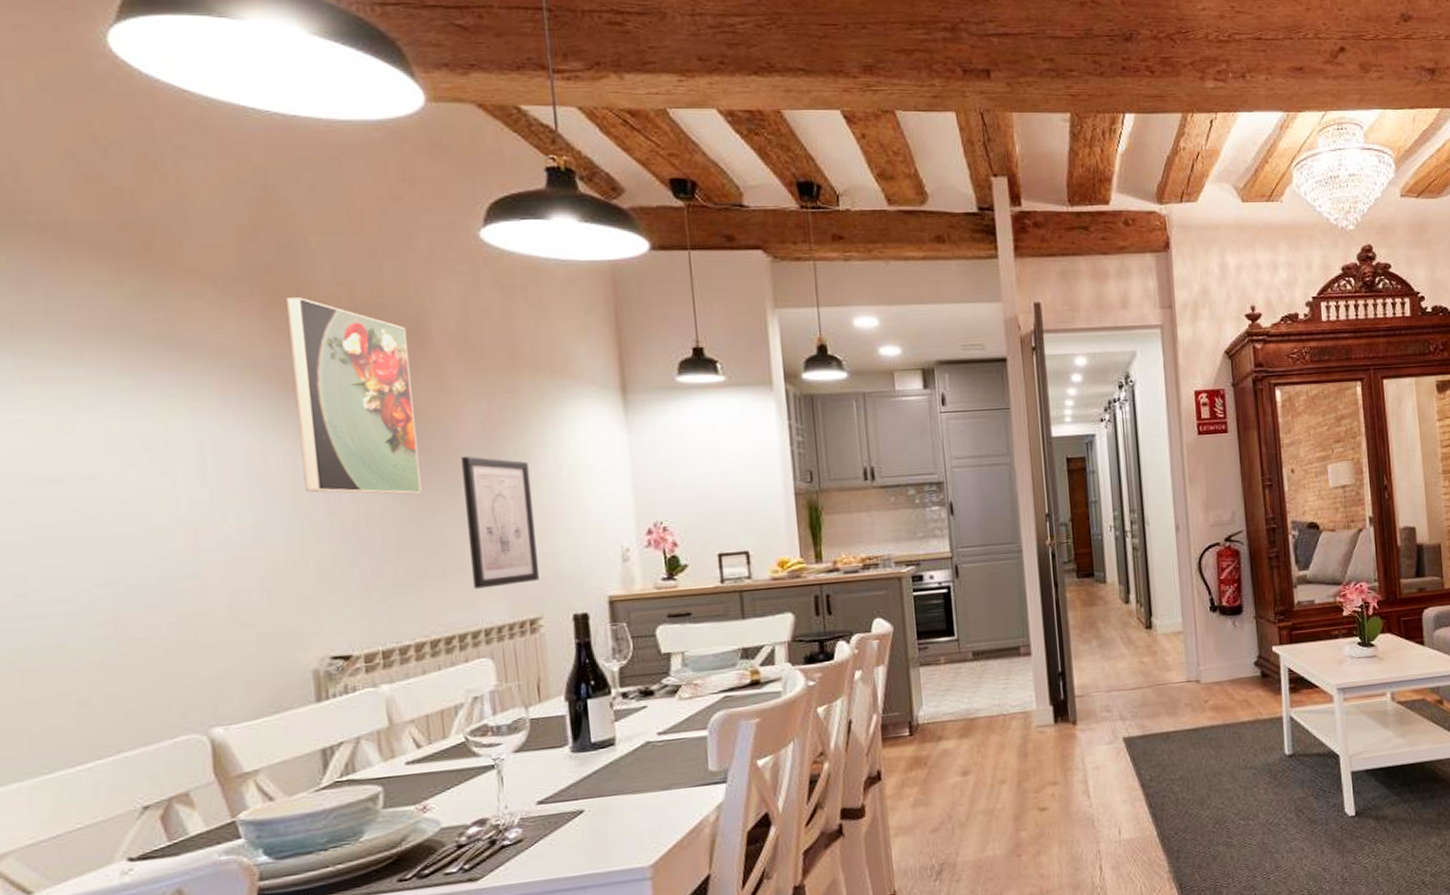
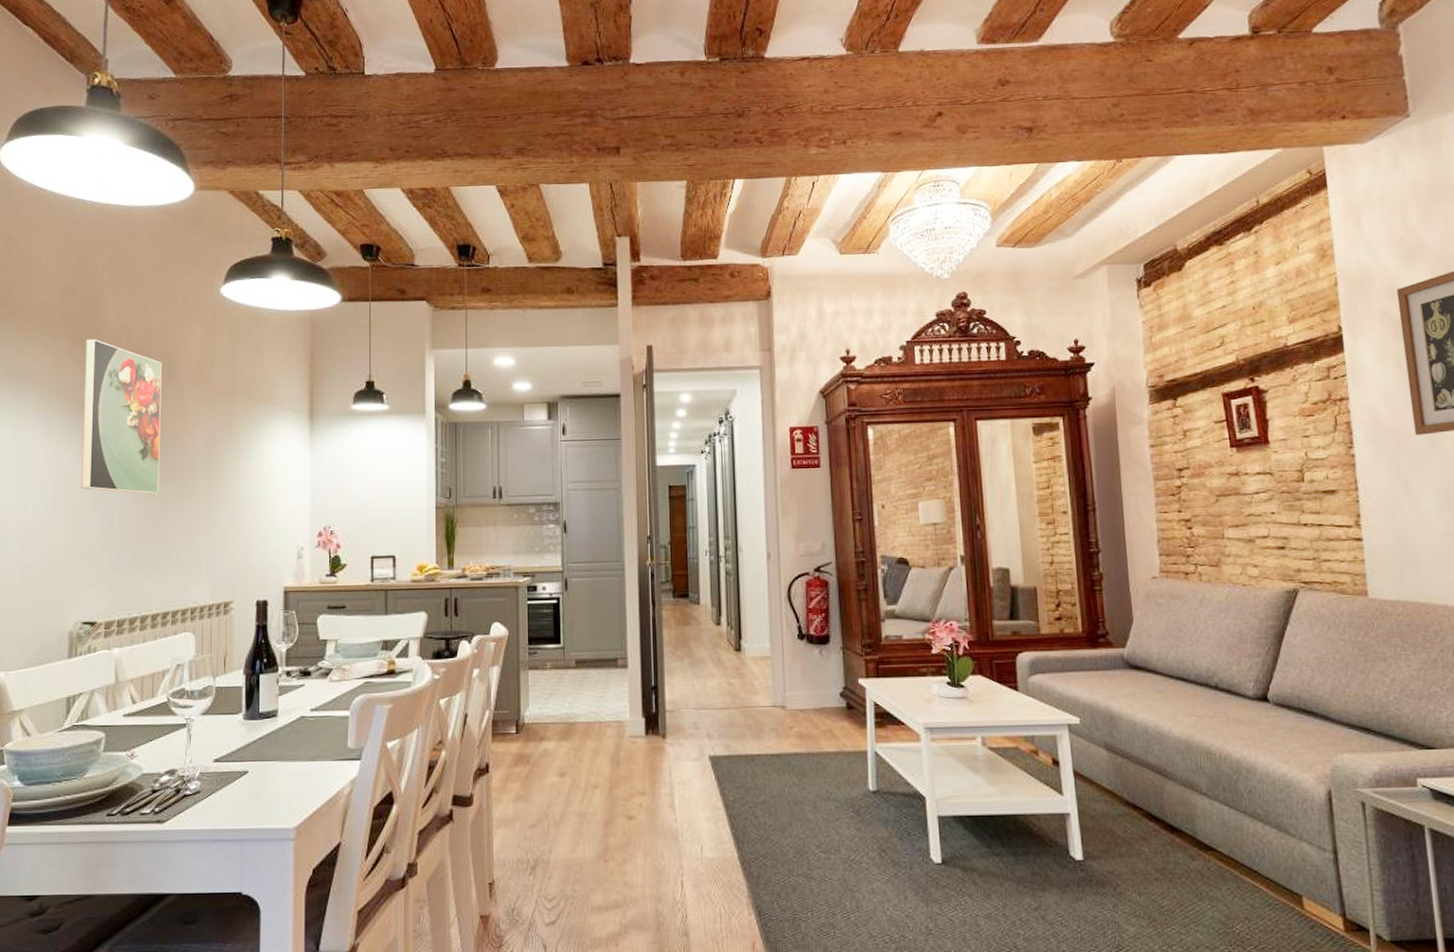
wall art: present [461,456,539,589] -> none [186,466,237,574]

